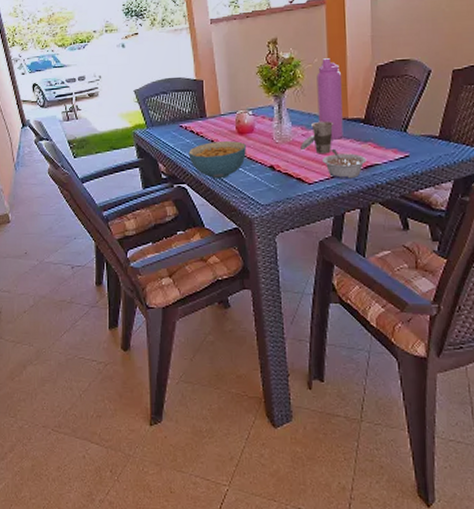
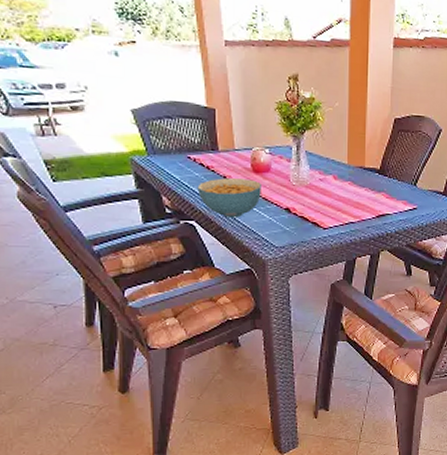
cup: present [301,120,334,154] -> none [318,167,351,201]
water bottle: present [316,58,344,140] -> none [336,103,362,187]
legume: present [323,148,367,179] -> none [338,195,379,226]

